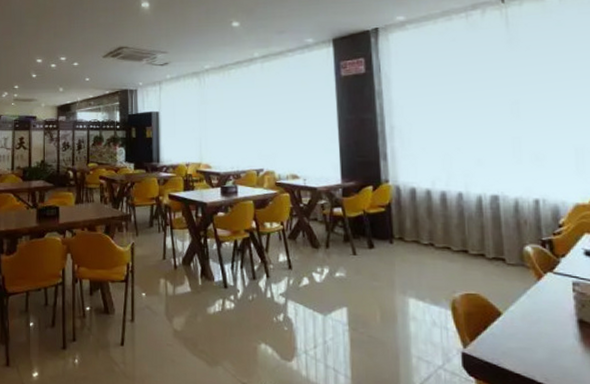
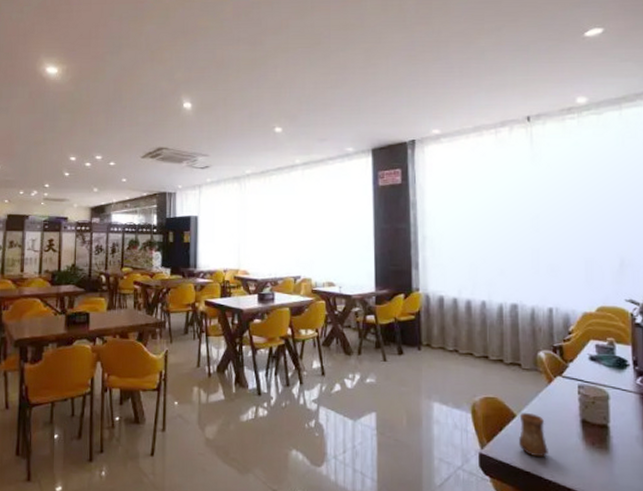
cup: none [505,311,541,359] -> present [519,413,548,458]

